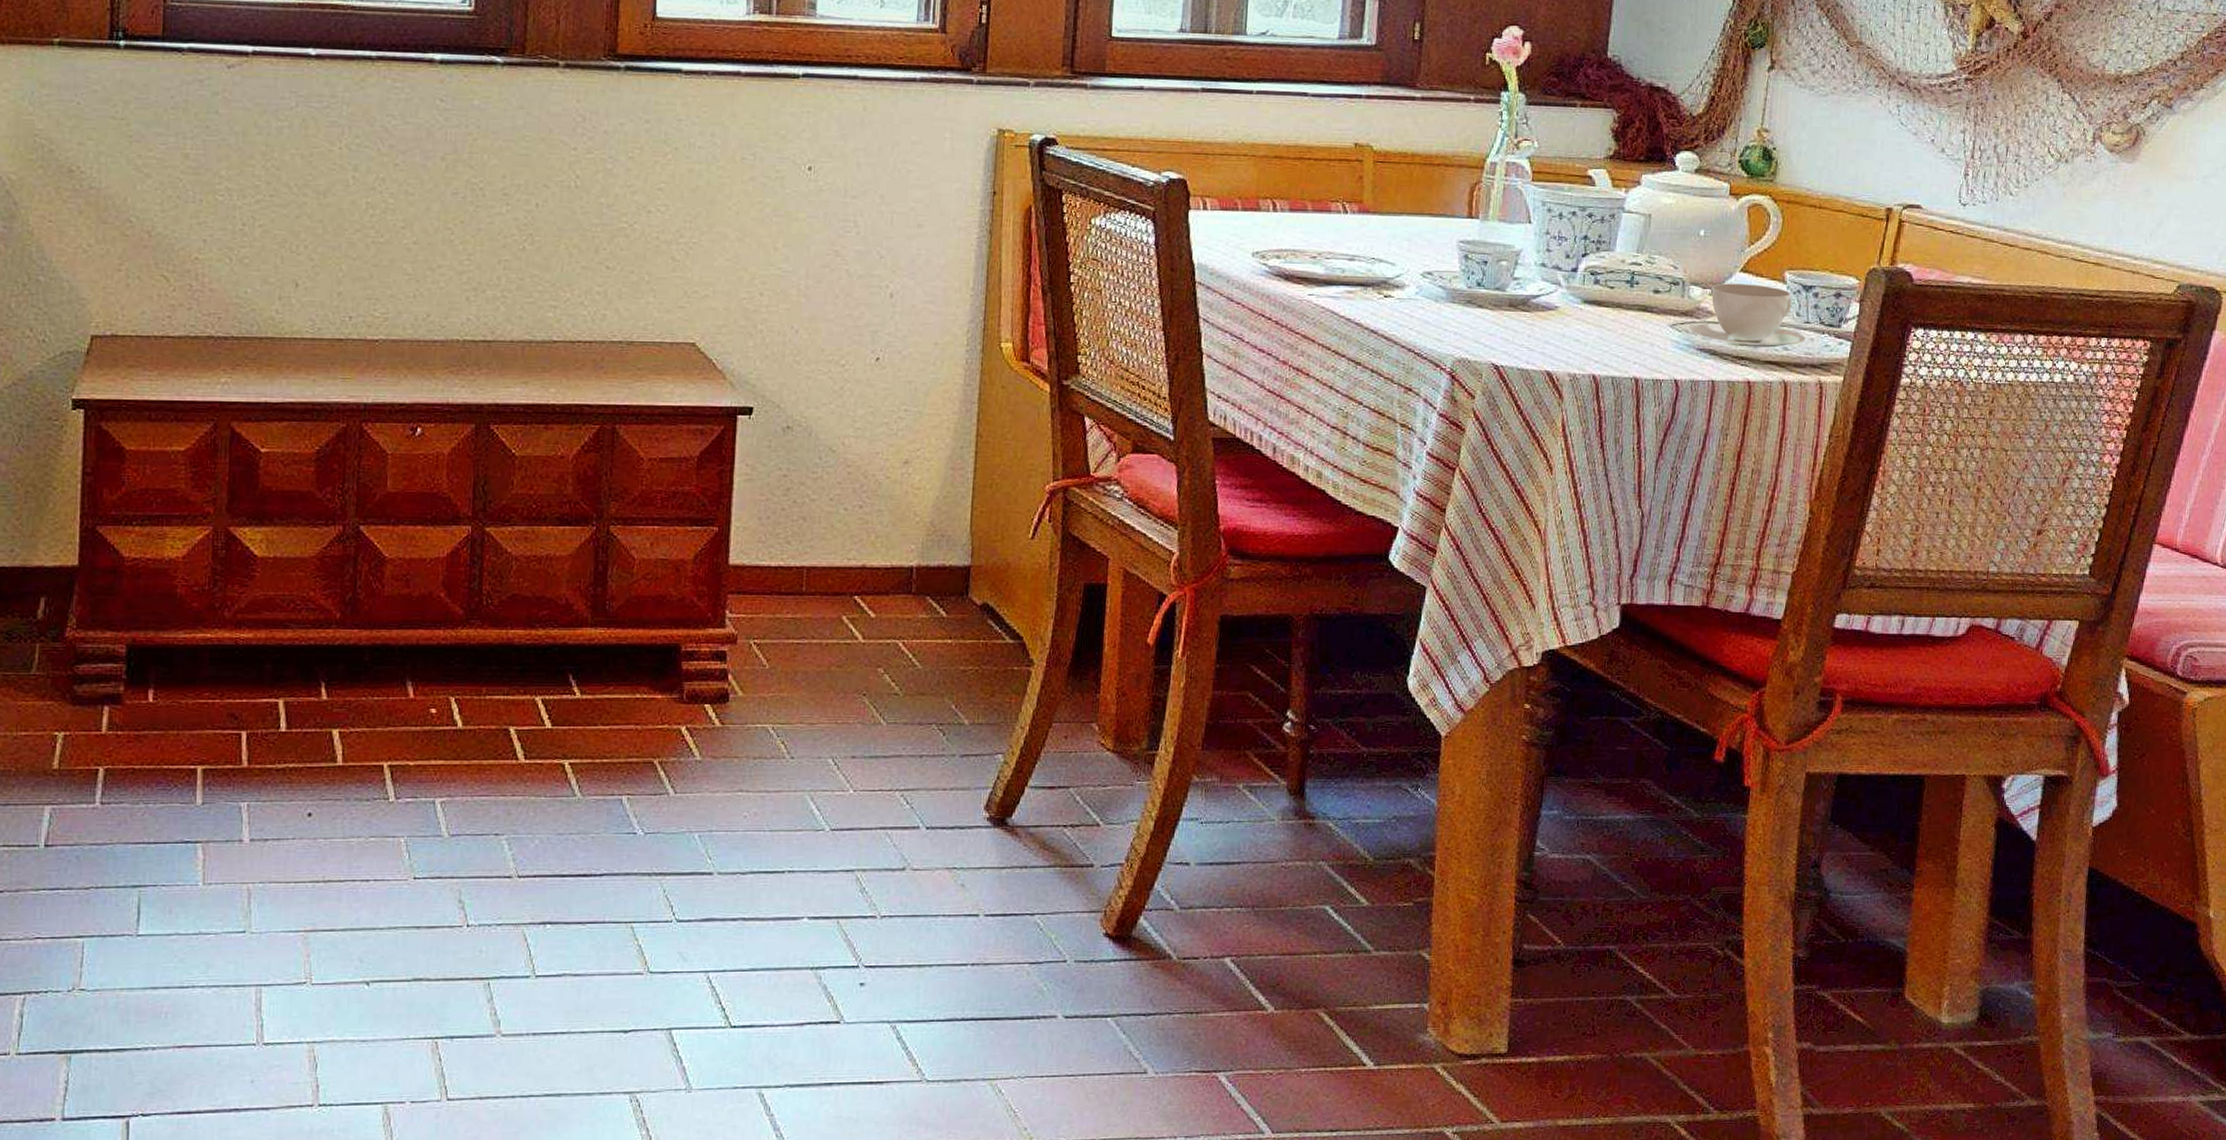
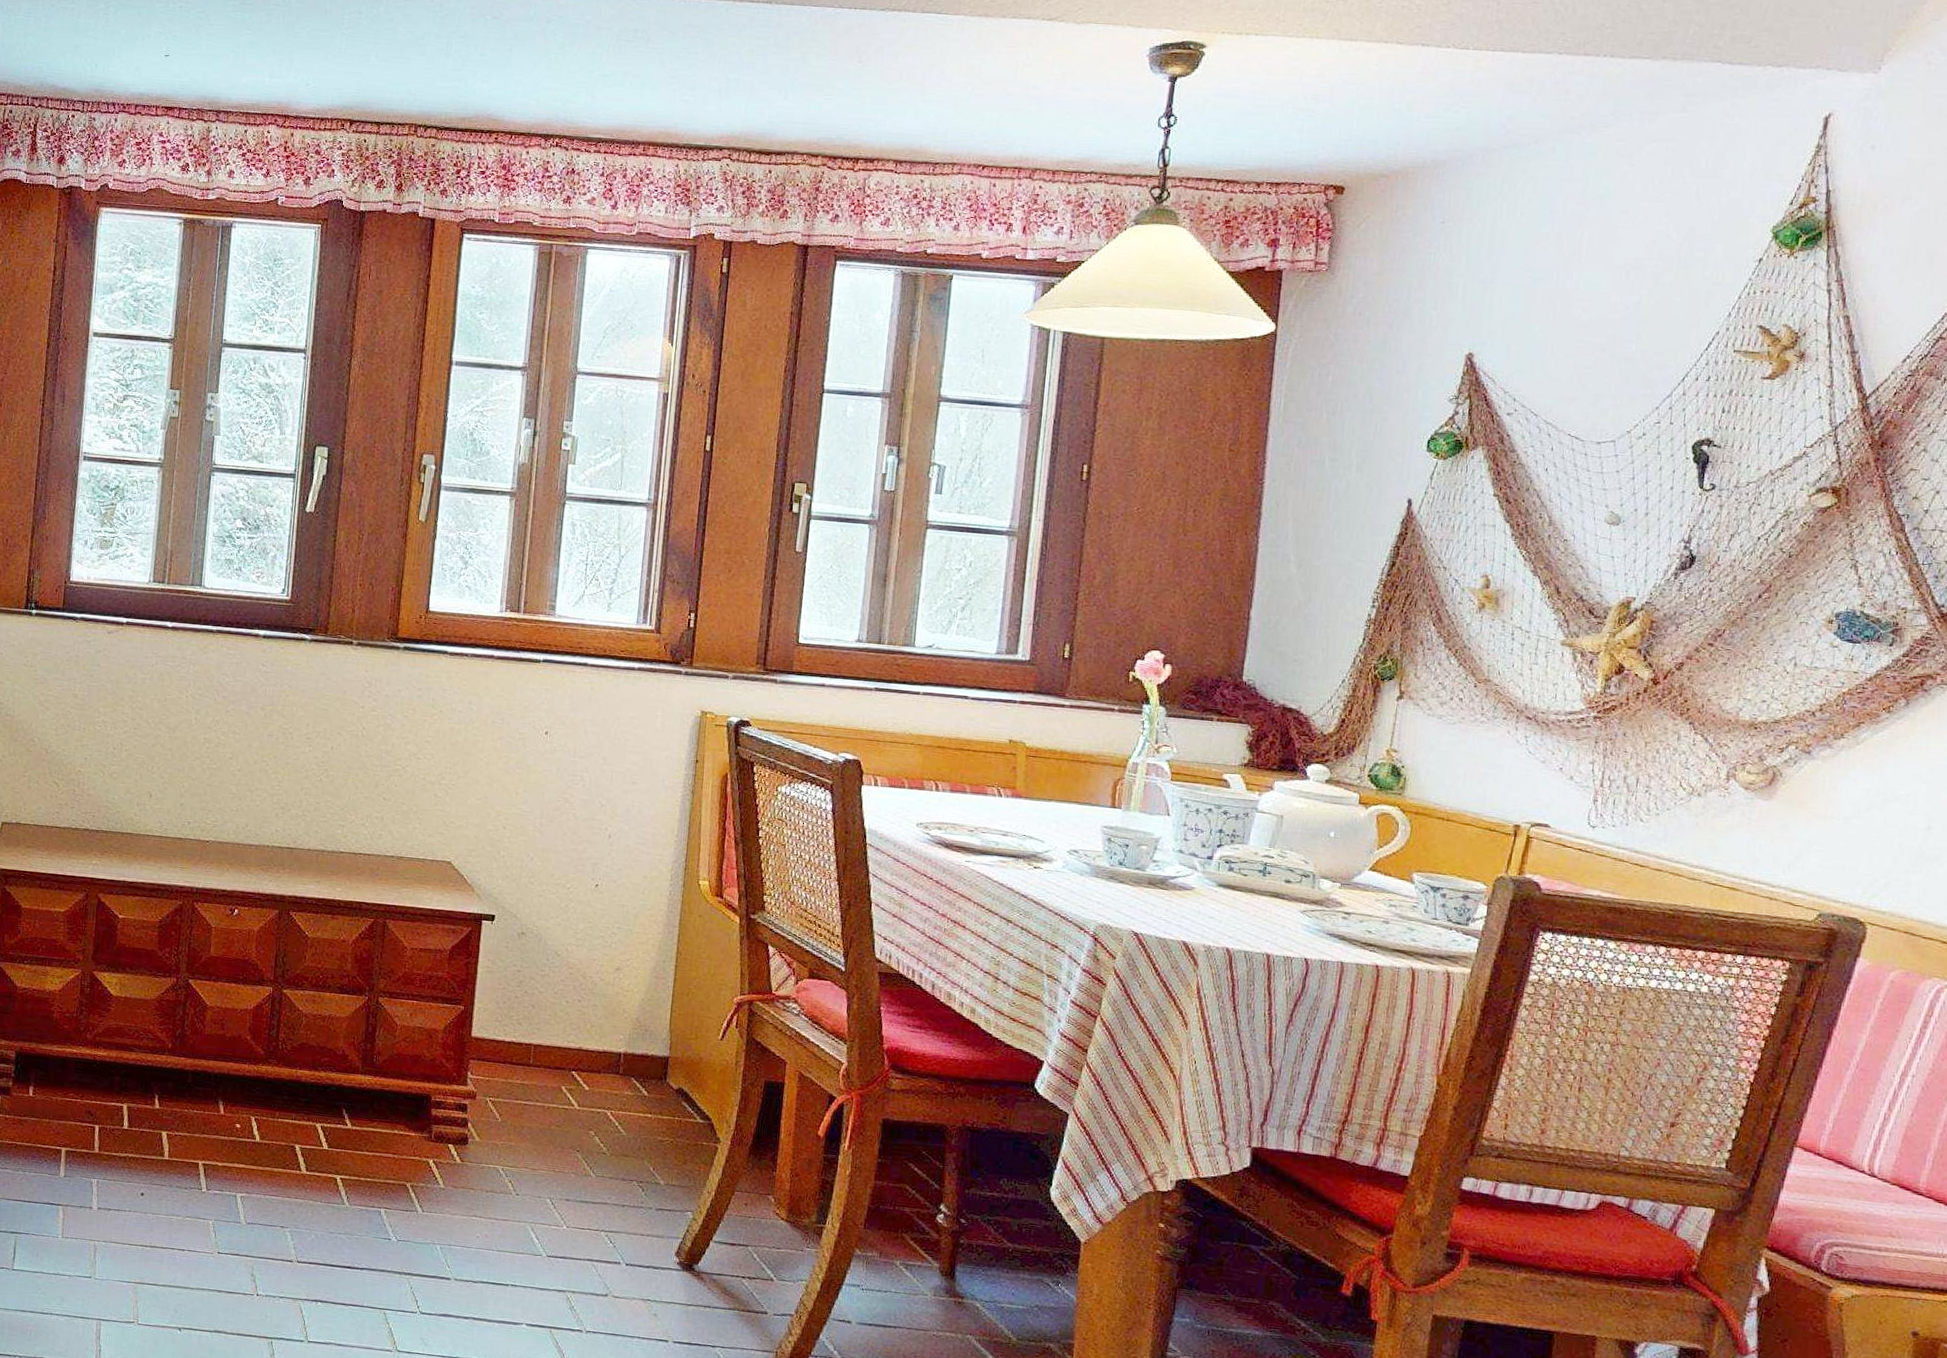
teacup: present [1691,283,1806,348] -> none [1321,879,1433,938]

